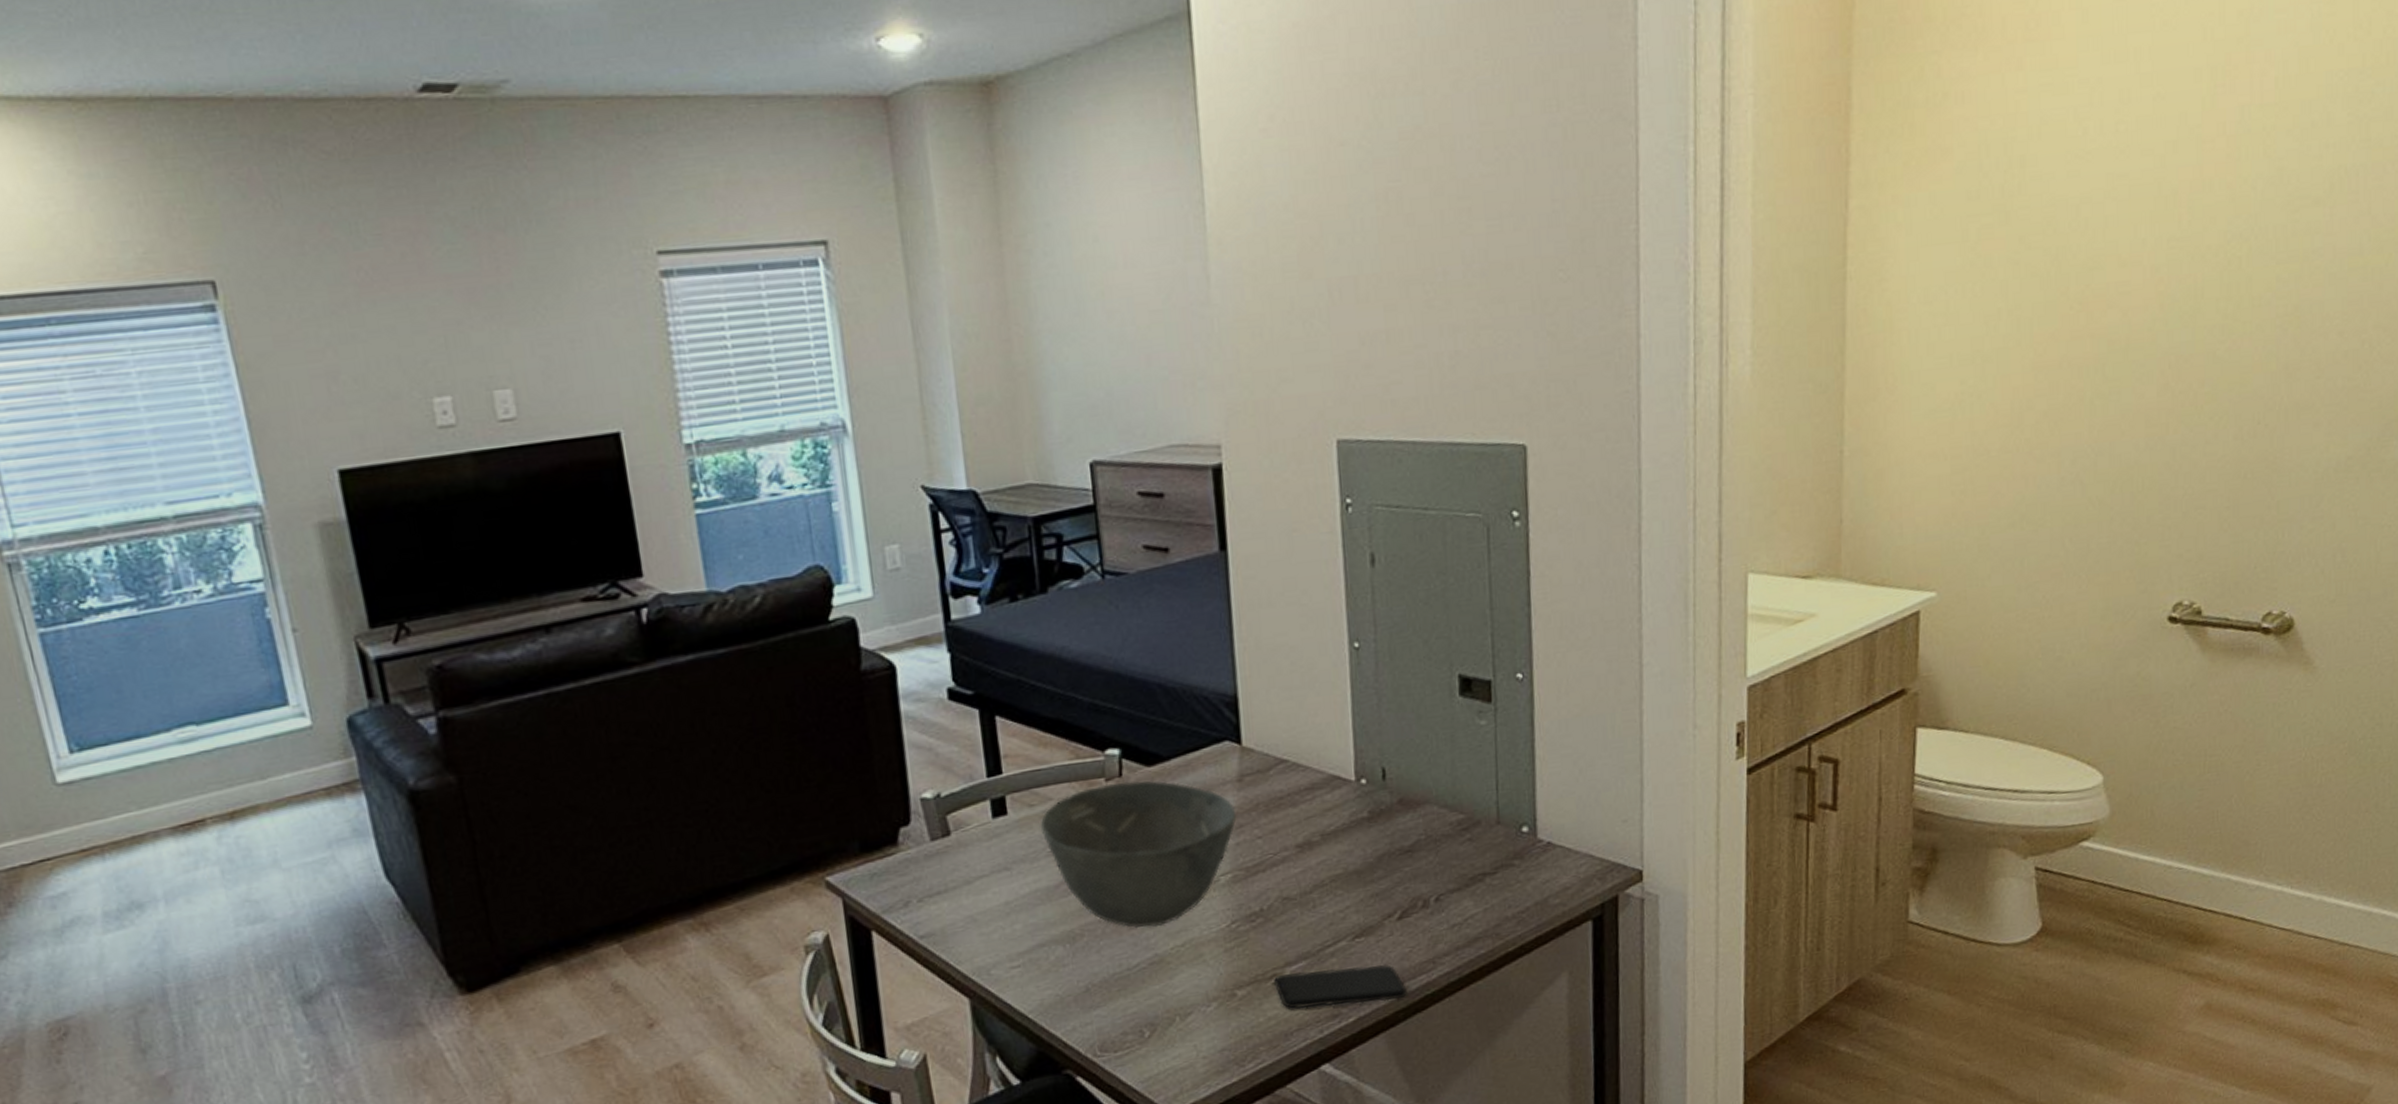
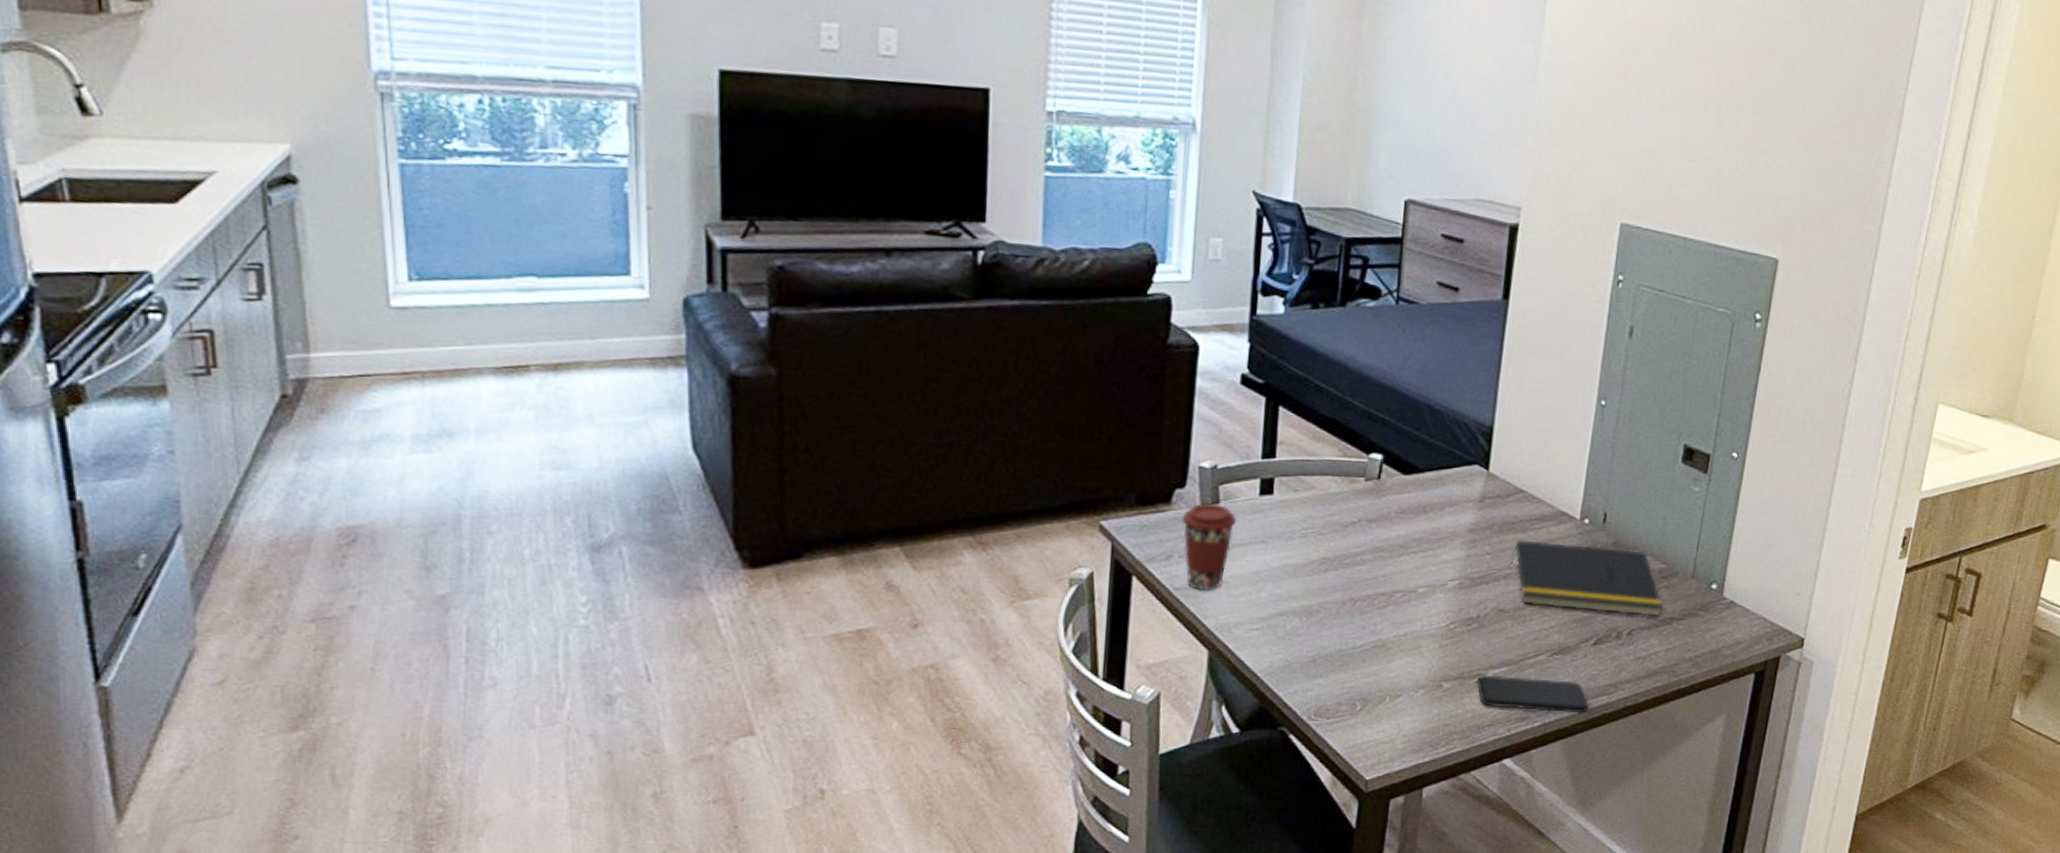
coffee cup: none [912,836,974,935] -> present [1181,503,1237,591]
bowl: present [1040,781,1237,929] -> none [1300,483,1473,615]
notepad: none [1286,803,1471,887] -> present [1510,540,1664,616]

